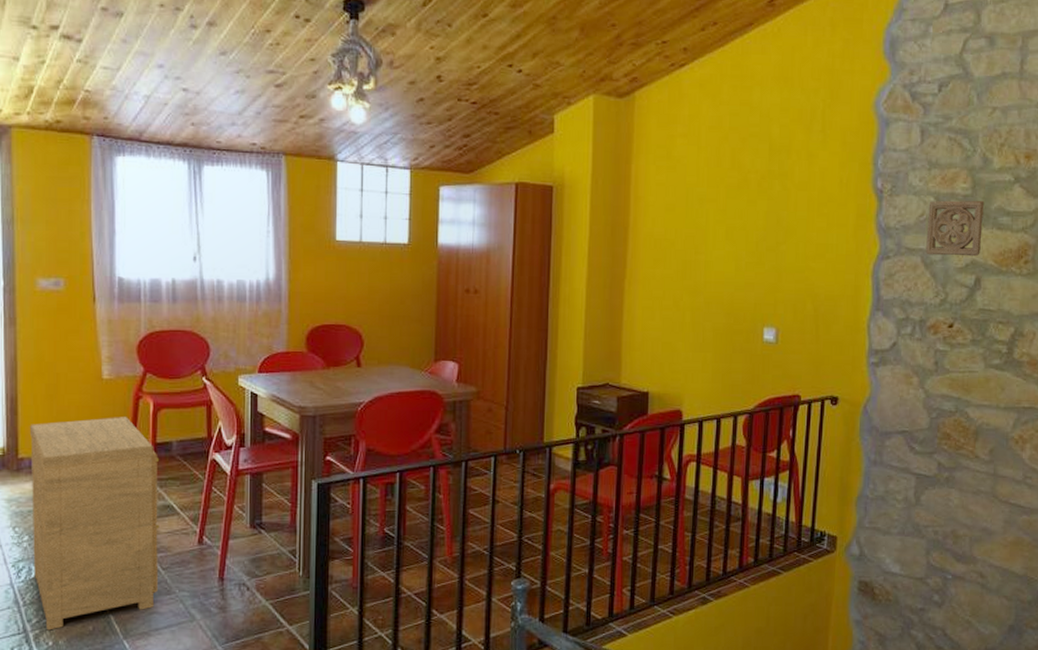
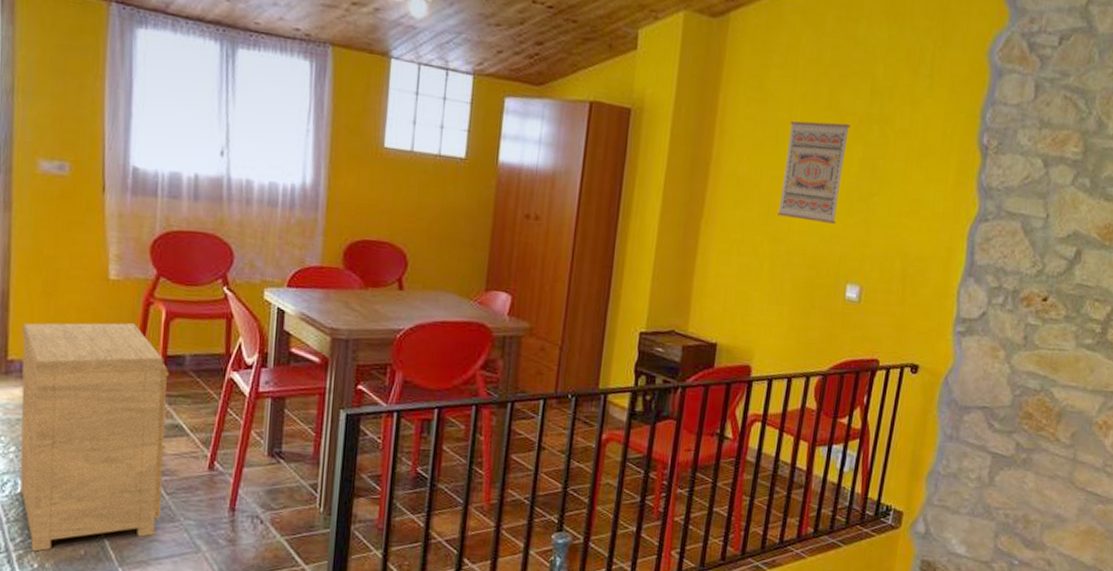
wall art: none [694,181,754,273] -> present [778,121,851,224]
wall ornament: present [926,200,984,257] -> none [1027,163,1094,228]

